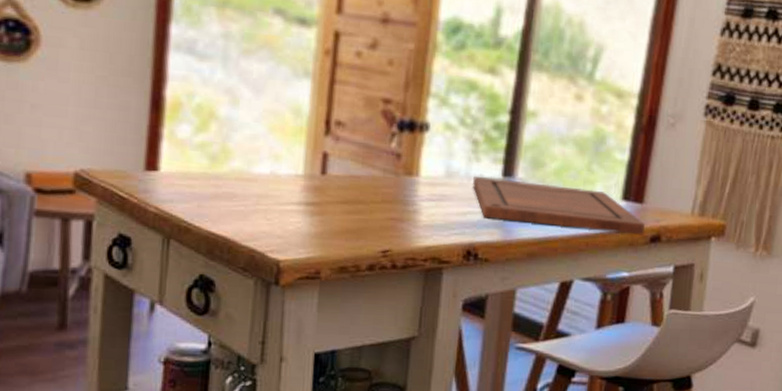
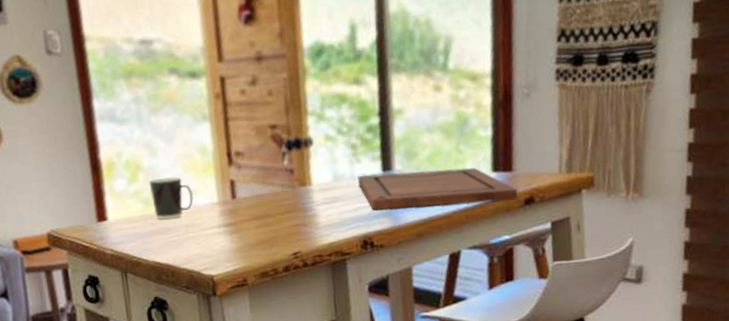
mug: none [221,133,275,185] -> present [148,177,194,220]

